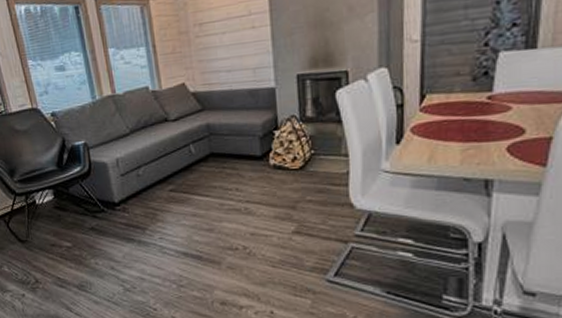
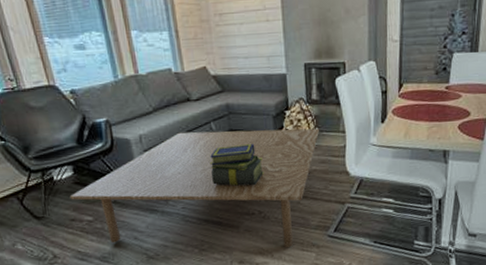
coffee table: none [50,151,317,292] -> present [69,128,320,248]
stack of books: none [188,168,249,216] -> present [209,143,264,186]

